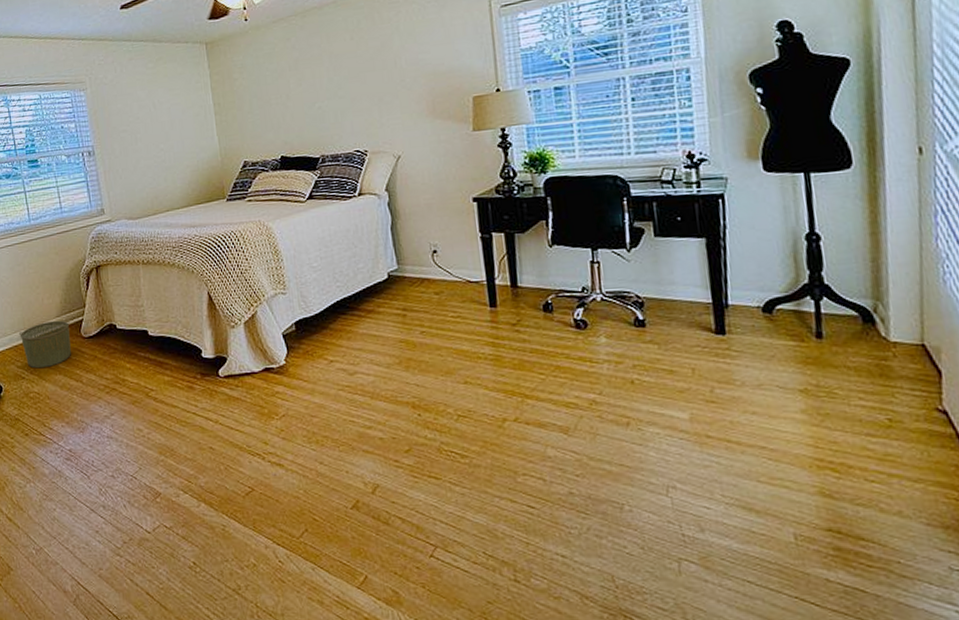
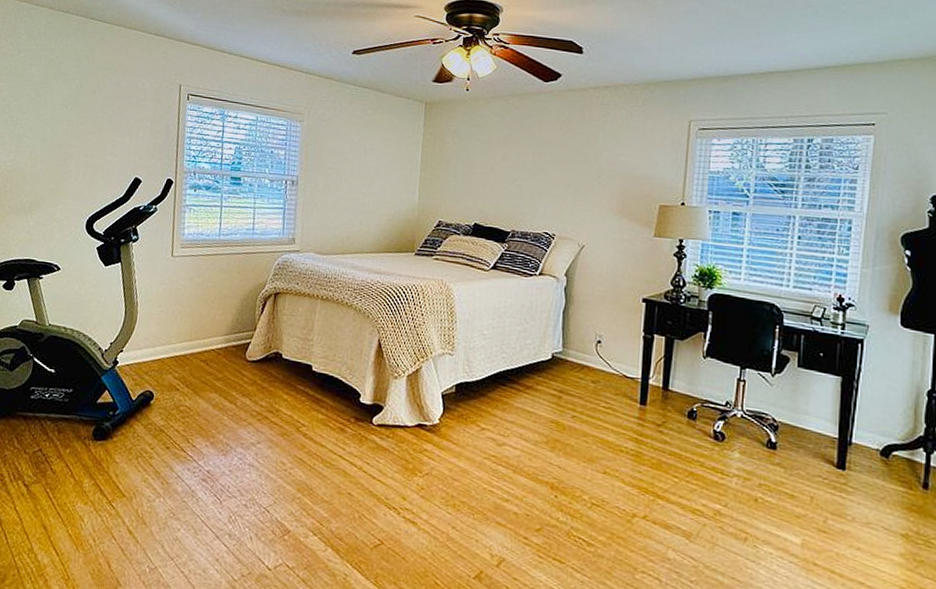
basket: present [19,320,72,369] -> none [183,337,237,384]

